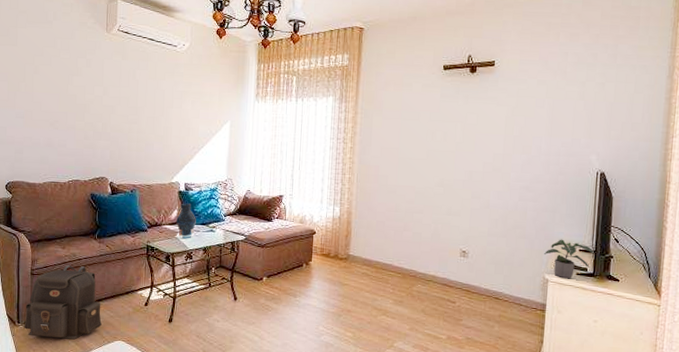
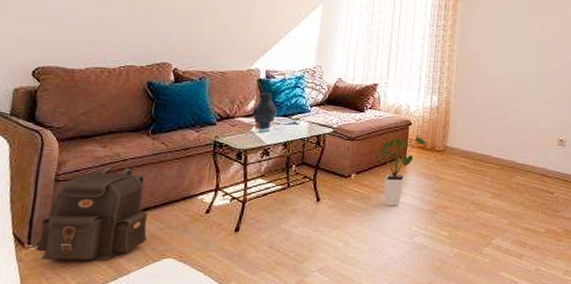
house plant: none [287,244,330,308] -> present [379,136,426,206]

